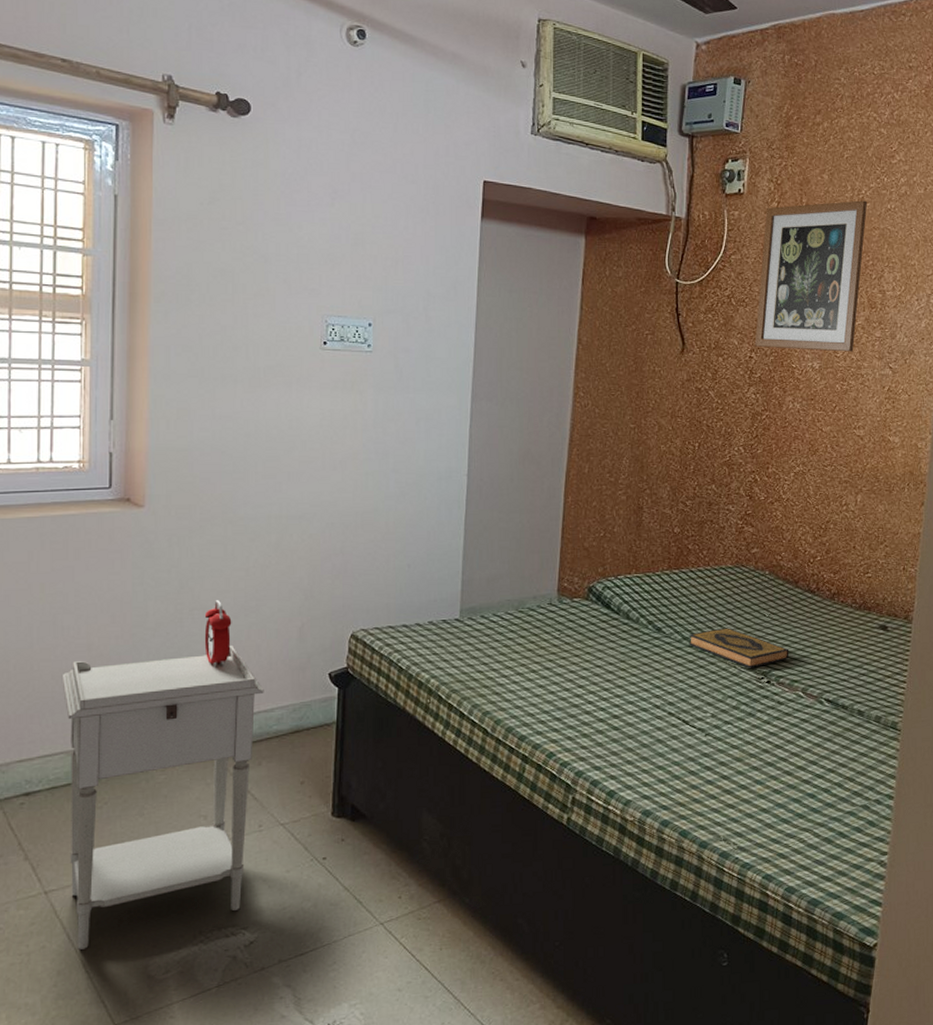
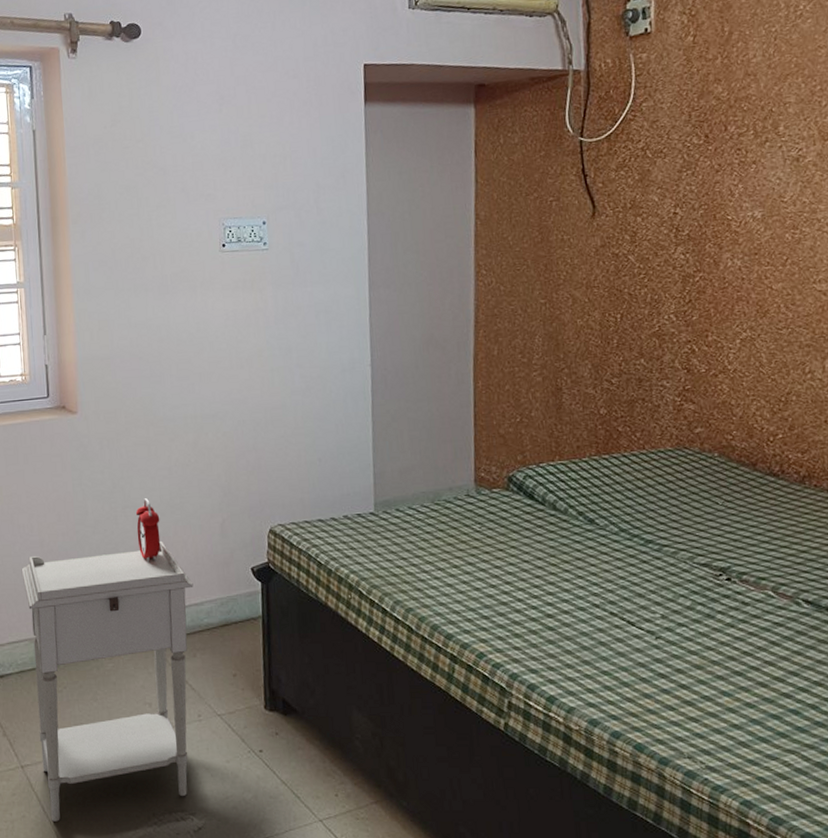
hardback book: present [689,628,789,668] -> none [627,518,752,564]
wall art: present [754,200,868,352] -> none [678,17,809,201]

